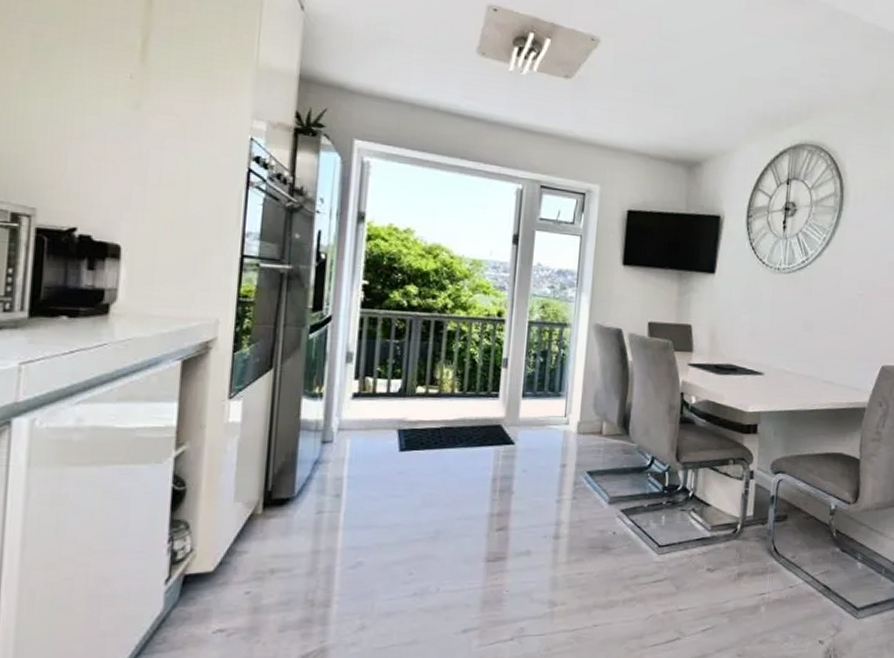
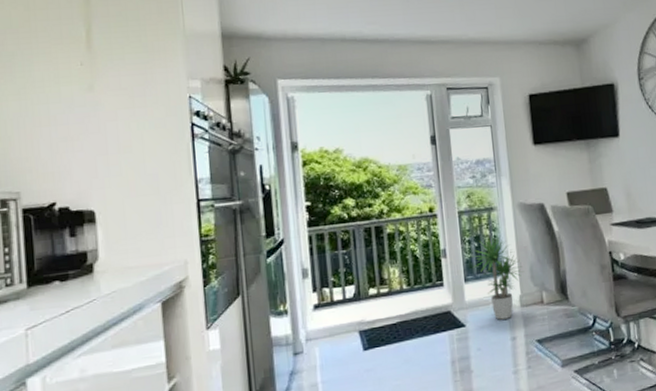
potted plant: none [535,353,587,444] -> present [473,236,523,320]

